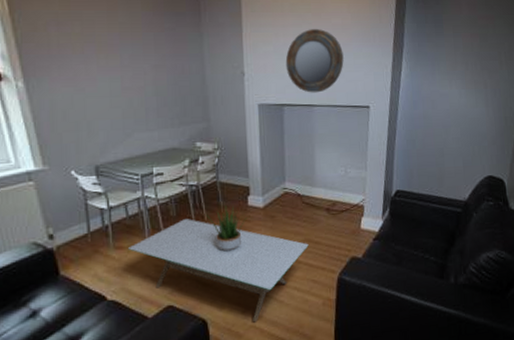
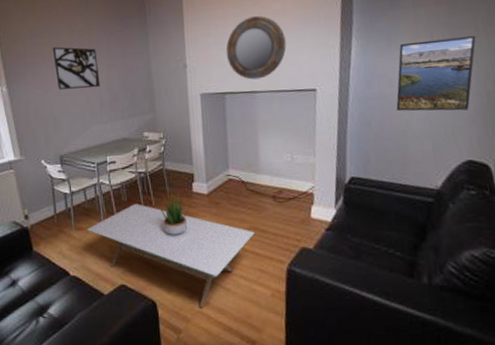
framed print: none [85,39,146,90] -> present [52,47,100,90]
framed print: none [436,67,500,133] -> present [396,35,476,111]

